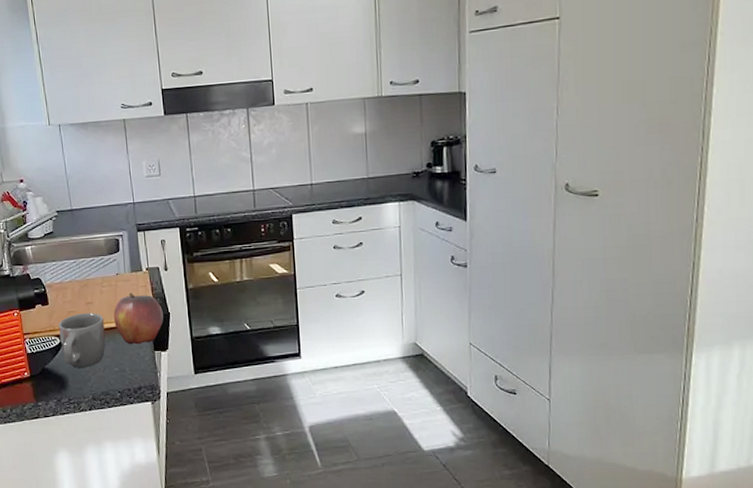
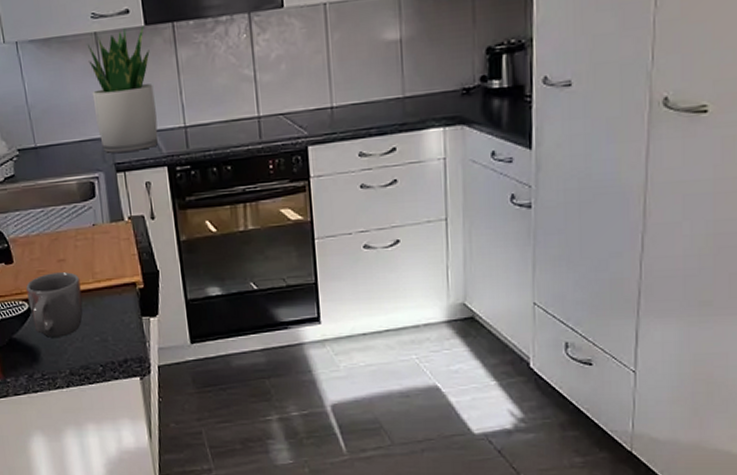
fruit: present [113,292,164,345] -> none [91,246,152,310]
planter: none [118,115,173,216] -> present [88,26,159,154]

